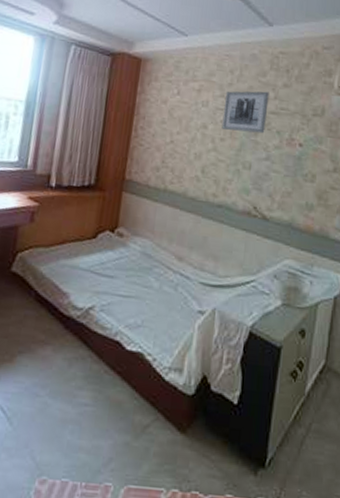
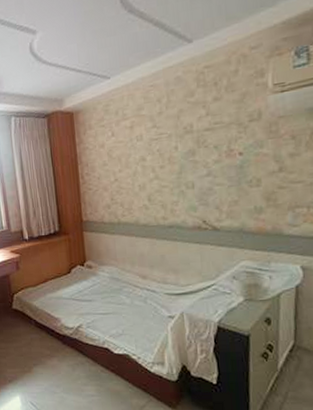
wall art: present [221,91,269,134] -> none [157,110,202,158]

